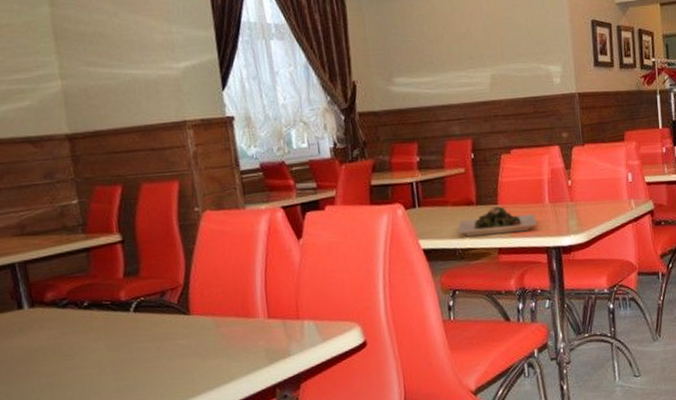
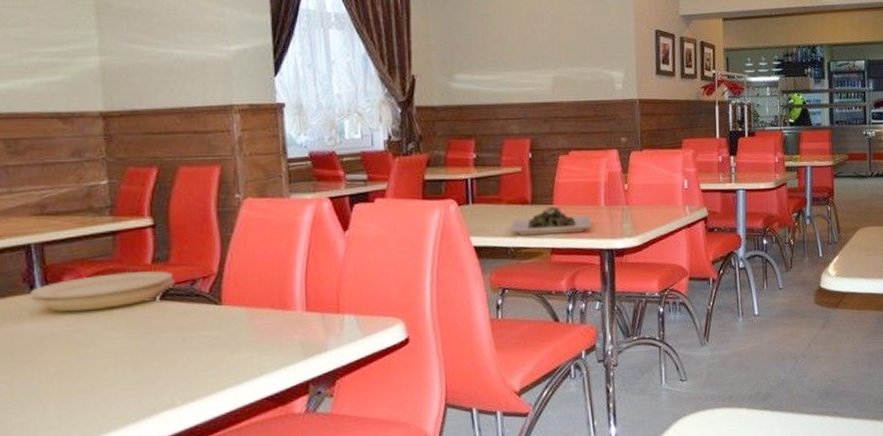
plate: none [18,284,147,326] -> present [30,271,176,312]

